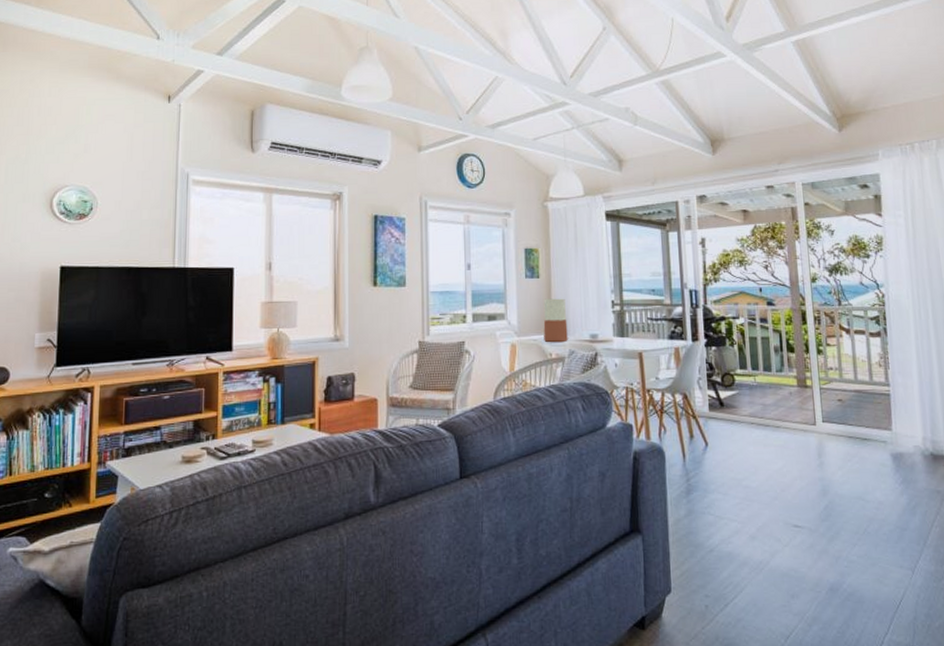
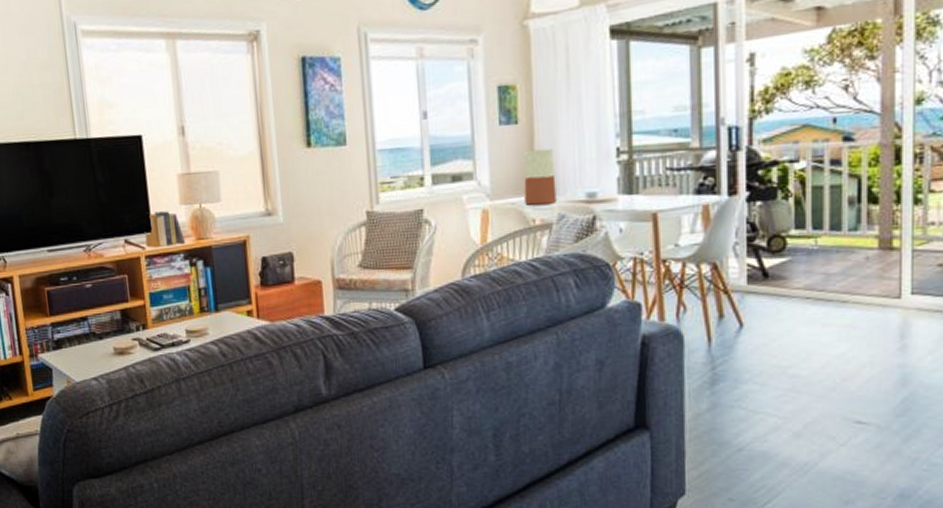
books: none [225,333,261,366] -> present [144,211,185,249]

